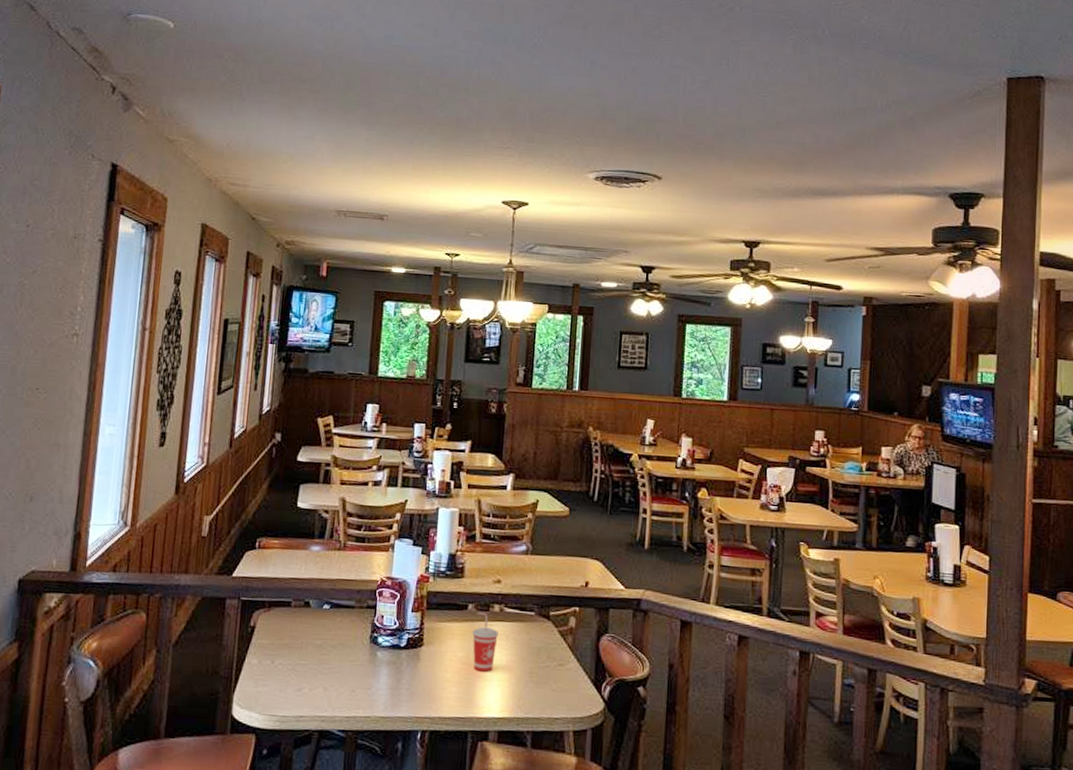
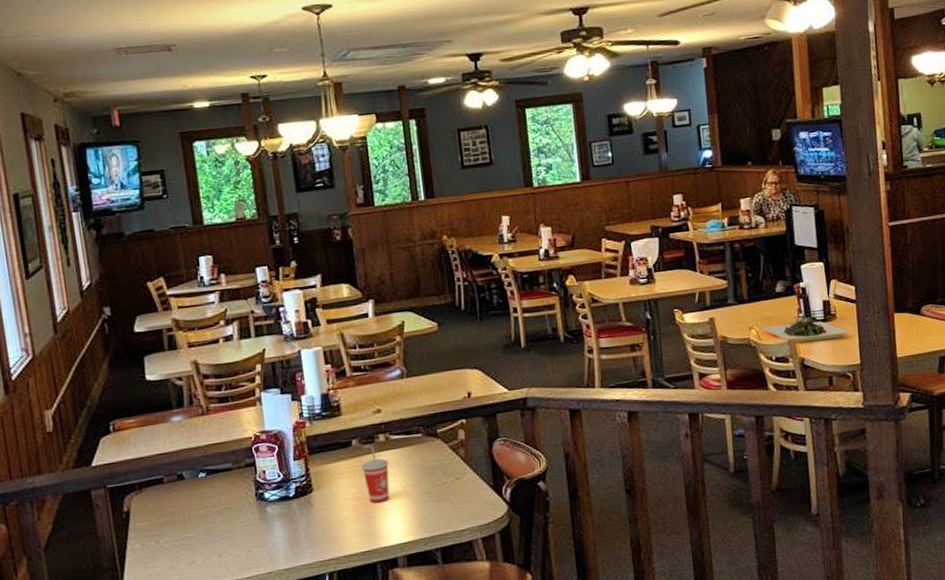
salad: none [886,576,979,607] -> present [761,316,851,343]

